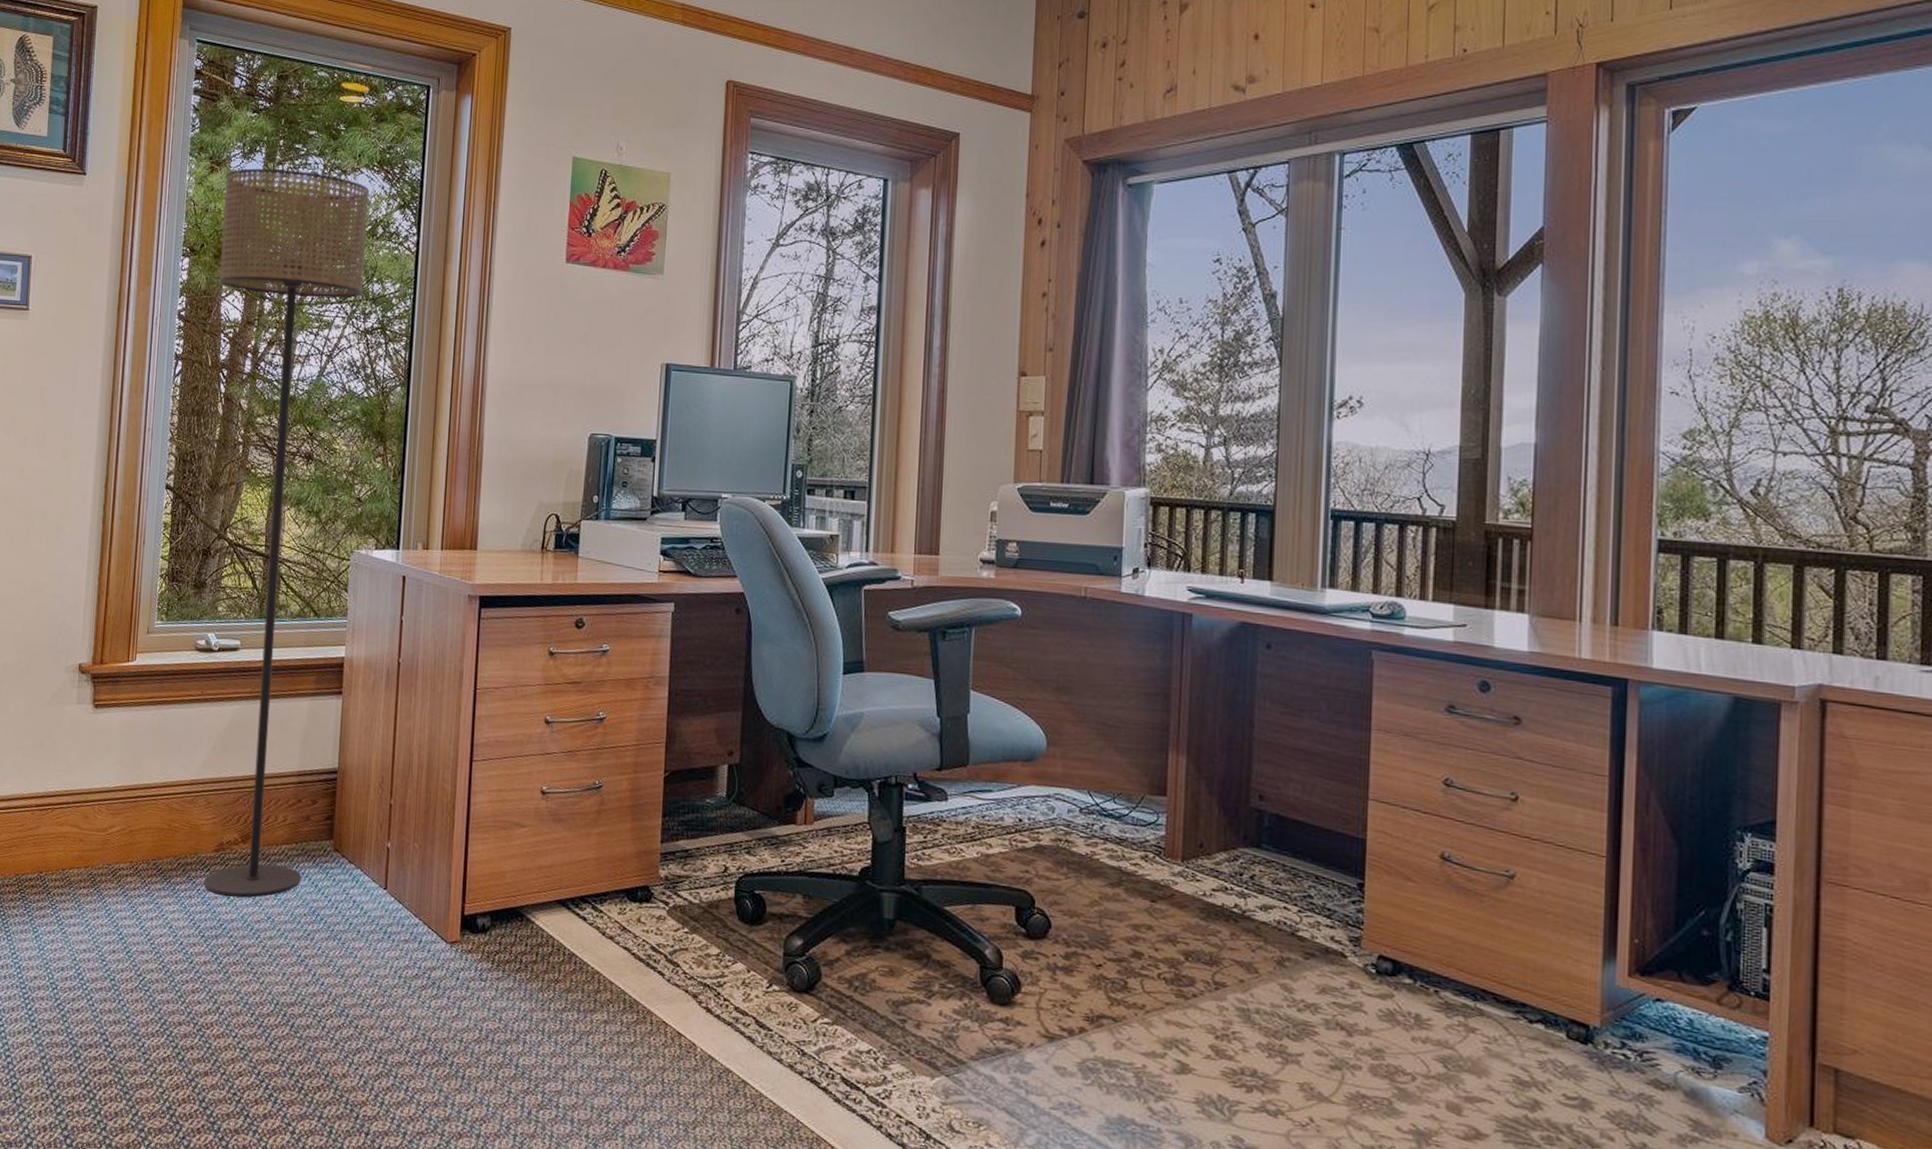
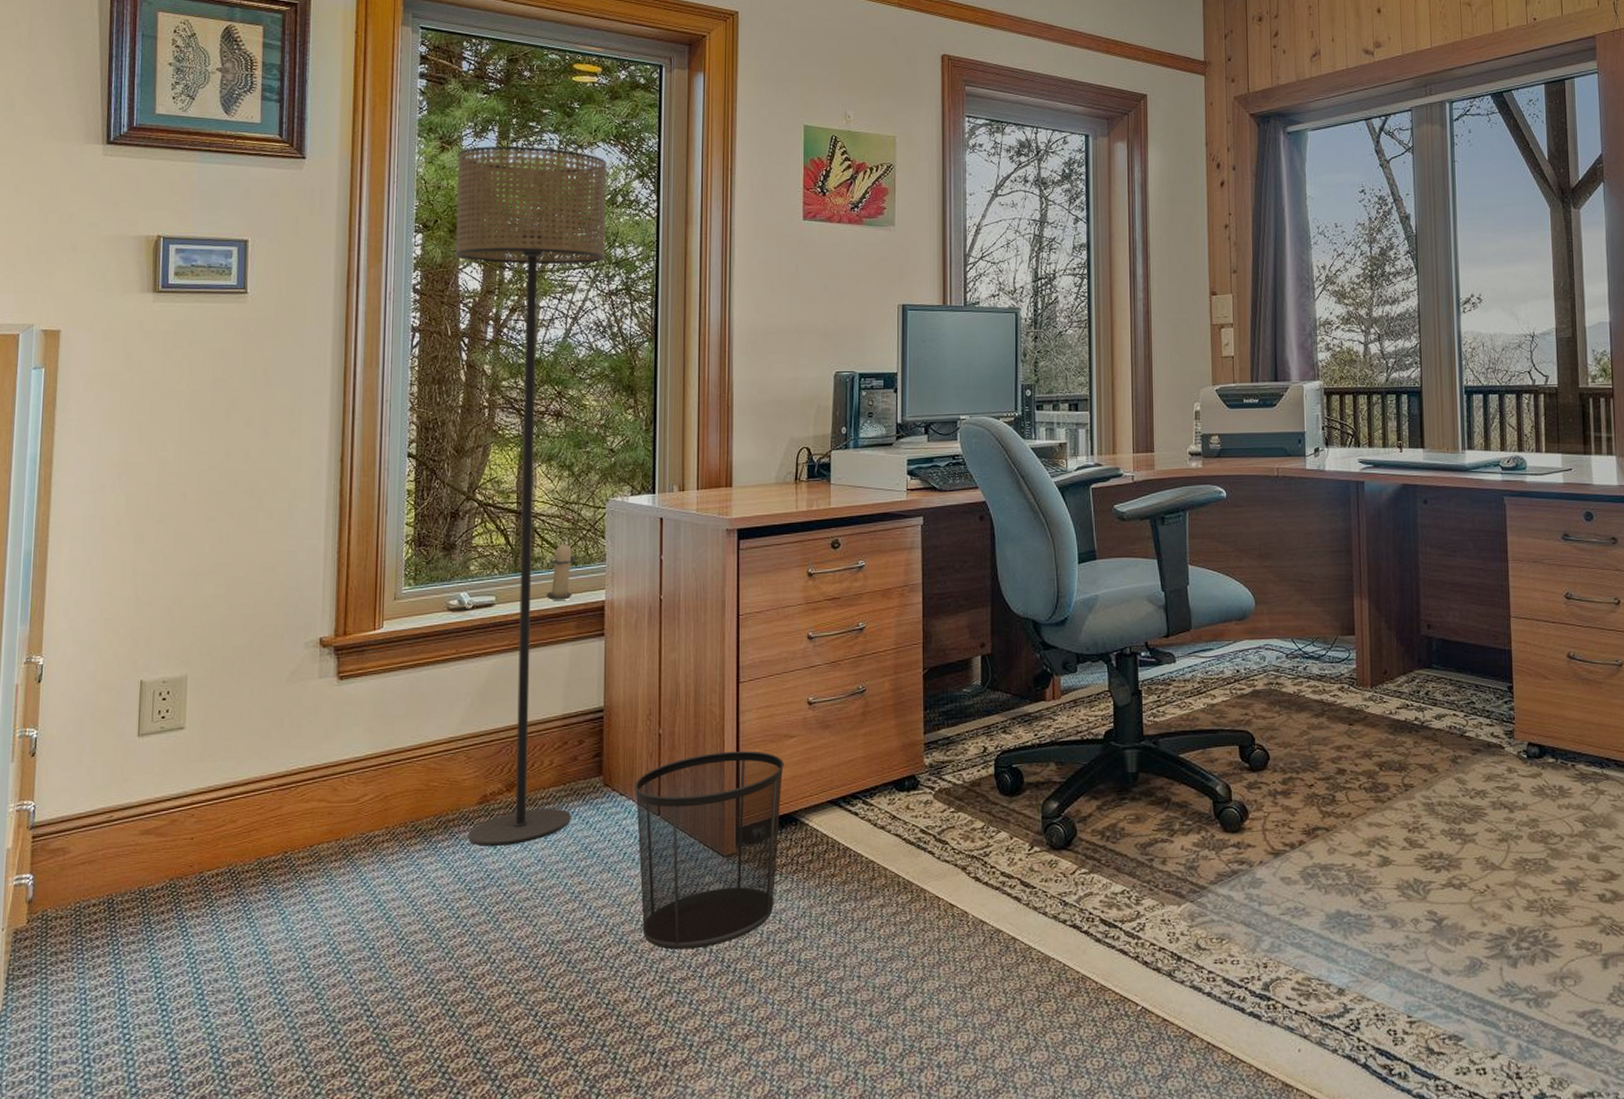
candle: none [288,590,320,653] -> present [545,541,577,600]
waste bin: none [363,832,513,1035] -> present [634,751,784,950]

